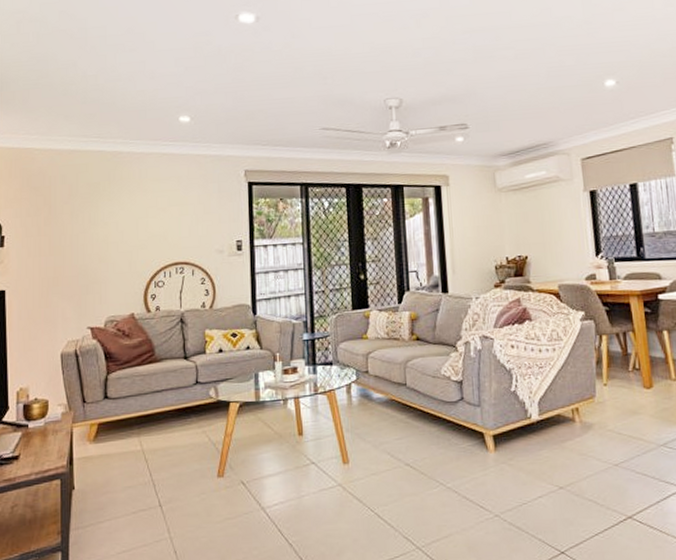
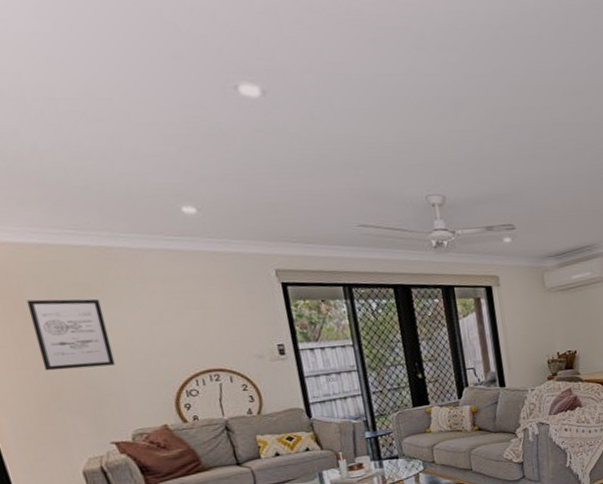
wall art: none [52,196,105,259] -> present [26,298,116,371]

